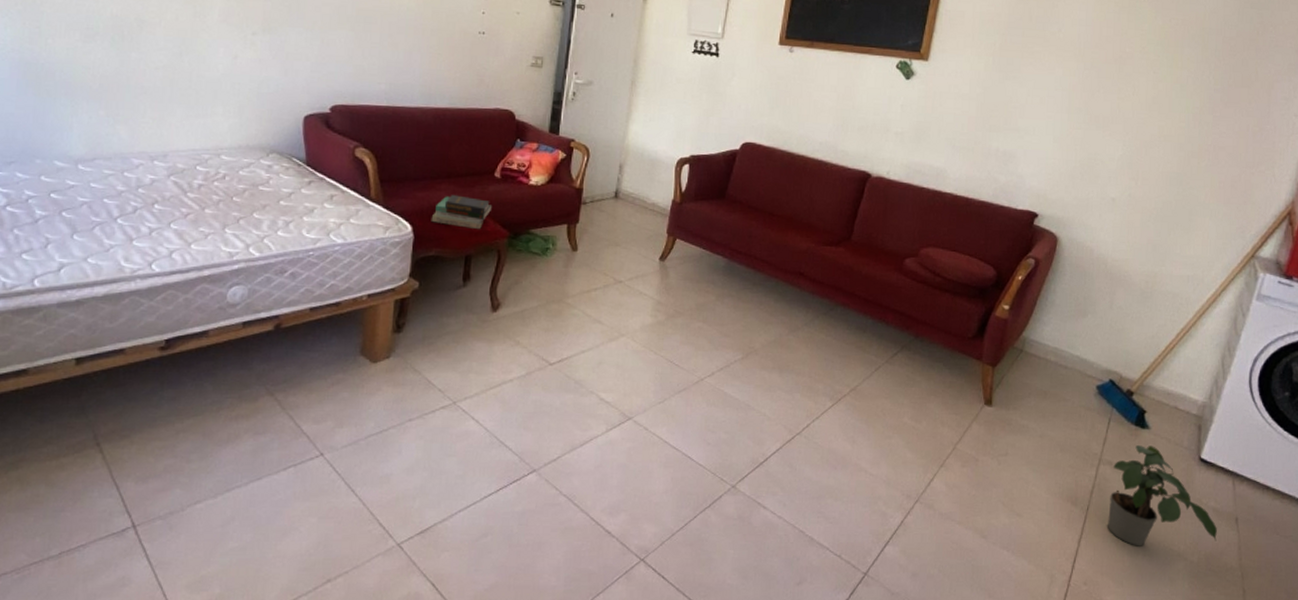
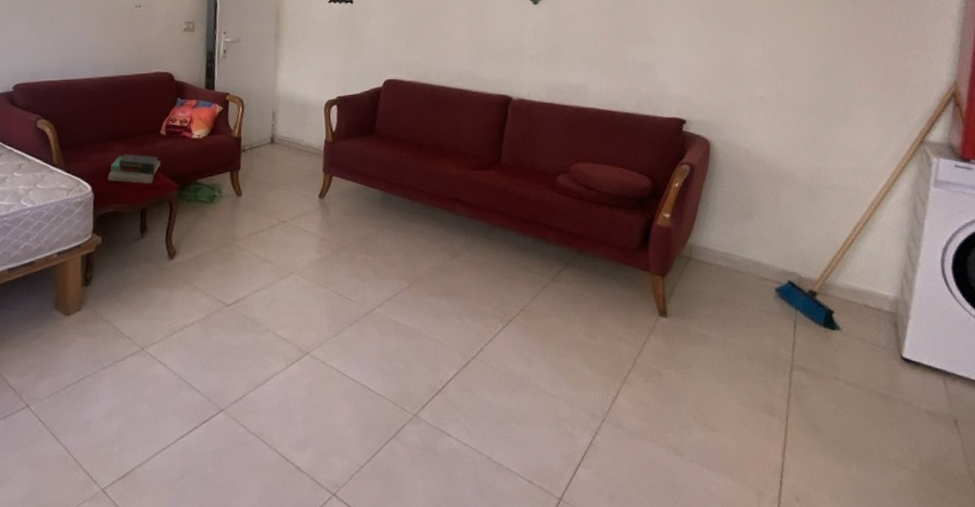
potted plant: present [1108,445,1217,546] -> none [807,347,937,457]

